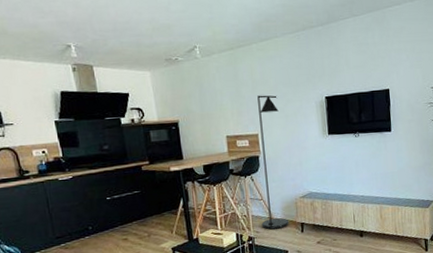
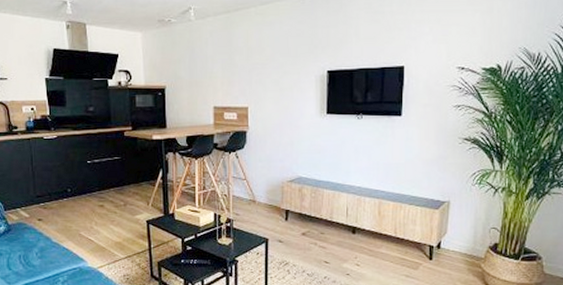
floor lamp: present [257,95,289,230] -> none [242,64,273,213]

